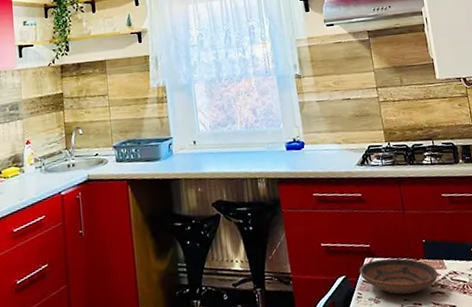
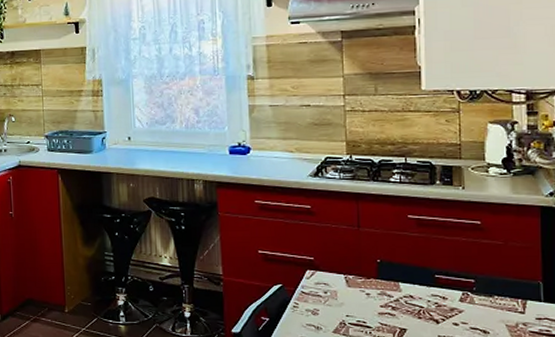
bowl: present [359,258,439,295] -> none [298,273,391,310]

